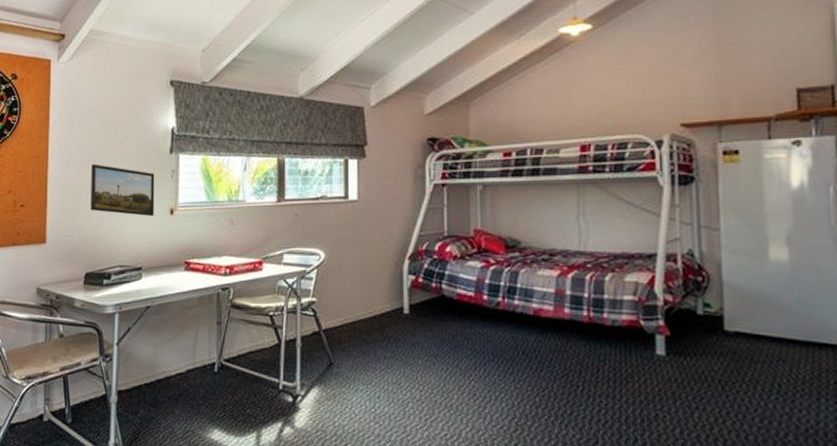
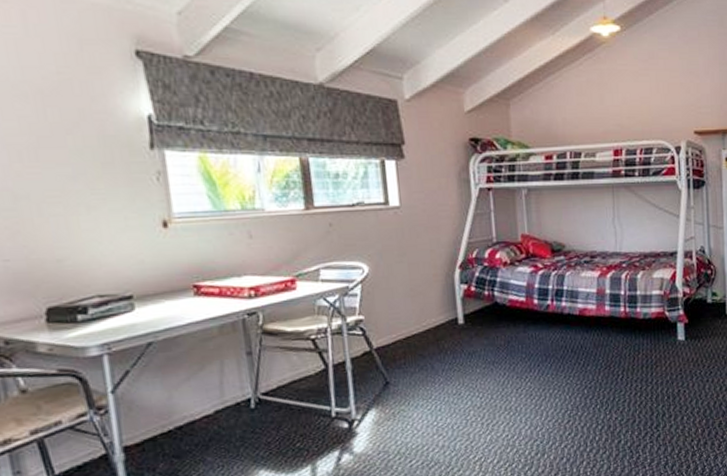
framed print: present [90,164,155,217] -> none [28,161,140,232]

